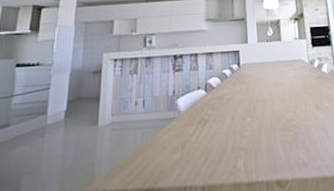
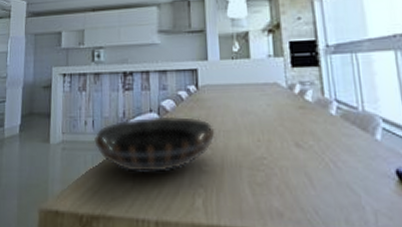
decorative bowl: none [143,91,254,144] -> present [93,116,216,172]

